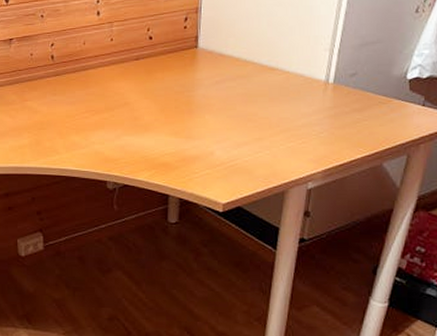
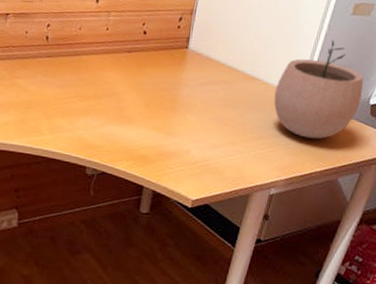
plant pot: none [298,16,396,124] -> present [273,39,364,139]

